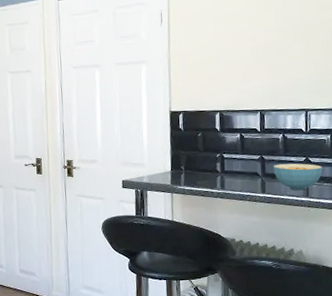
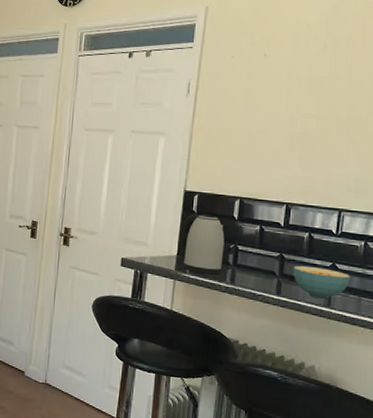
kettle: none [170,129,212,184] -> present [178,213,225,275]

